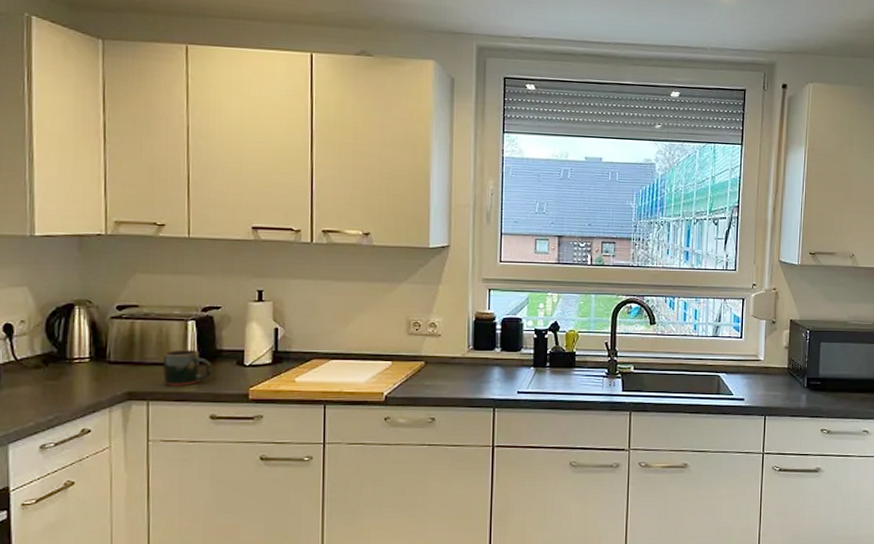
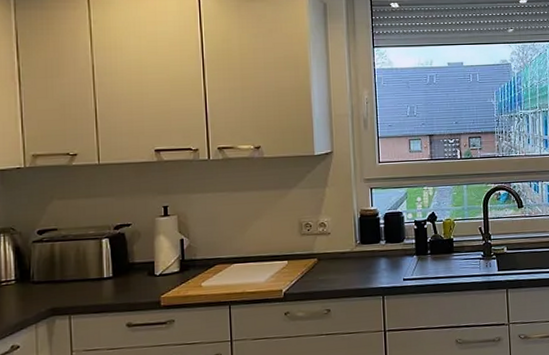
mug: present [163,349,212,386] -> none [81,264,126,300]

